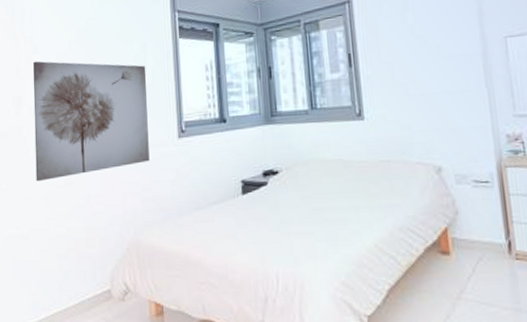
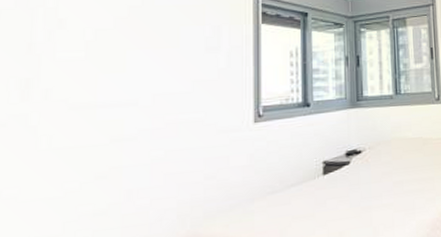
wall art: present [33,61,150,182] -> none [48,37,219,179]

